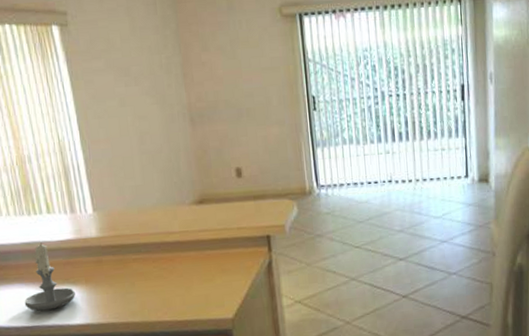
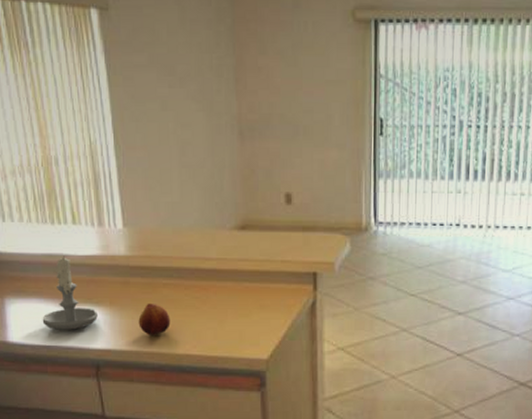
fruit: none [112,277,142,307] -> present [138,303,171,335]

